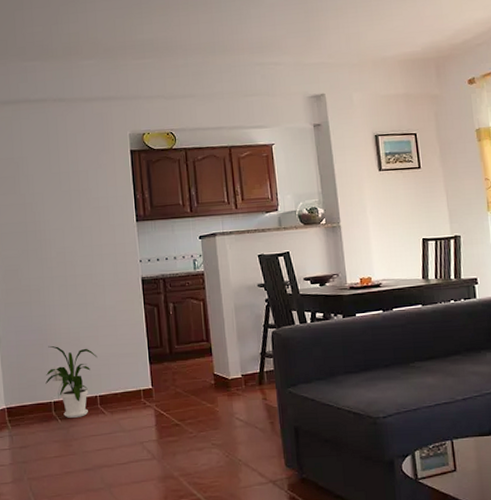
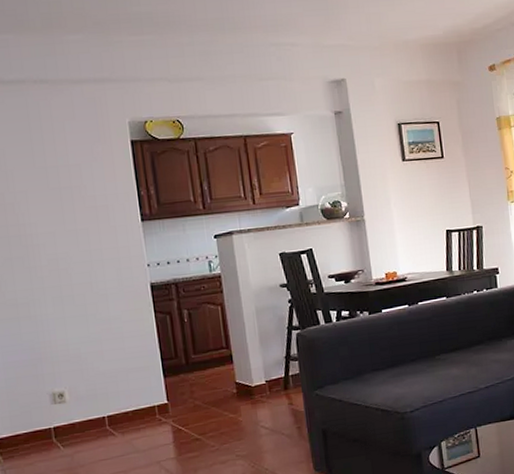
house plant: present [45,345,98,418] -> none [42,365,103,444]

